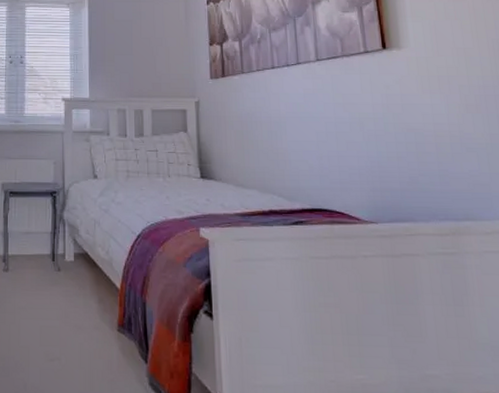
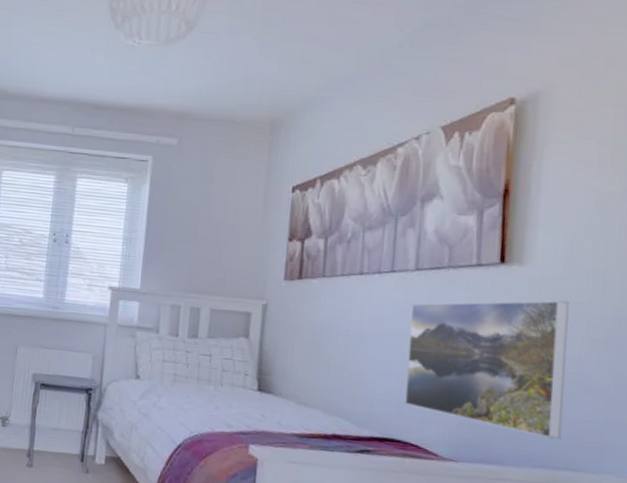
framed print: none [317,75,457,195] -> present [404,300,569,440]

